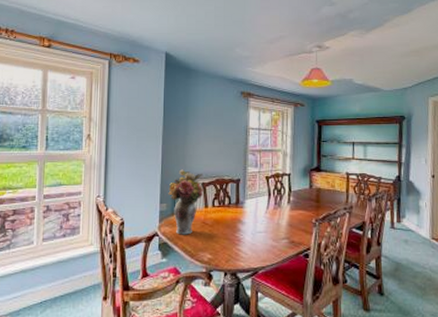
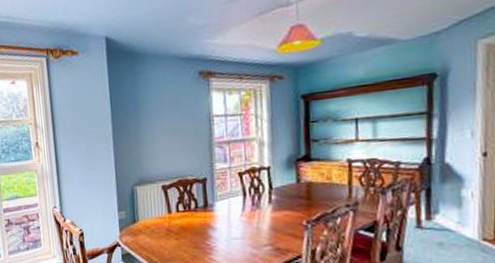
flower arrangement: present [168,169,204,235] -> none [125,171,165,245]

